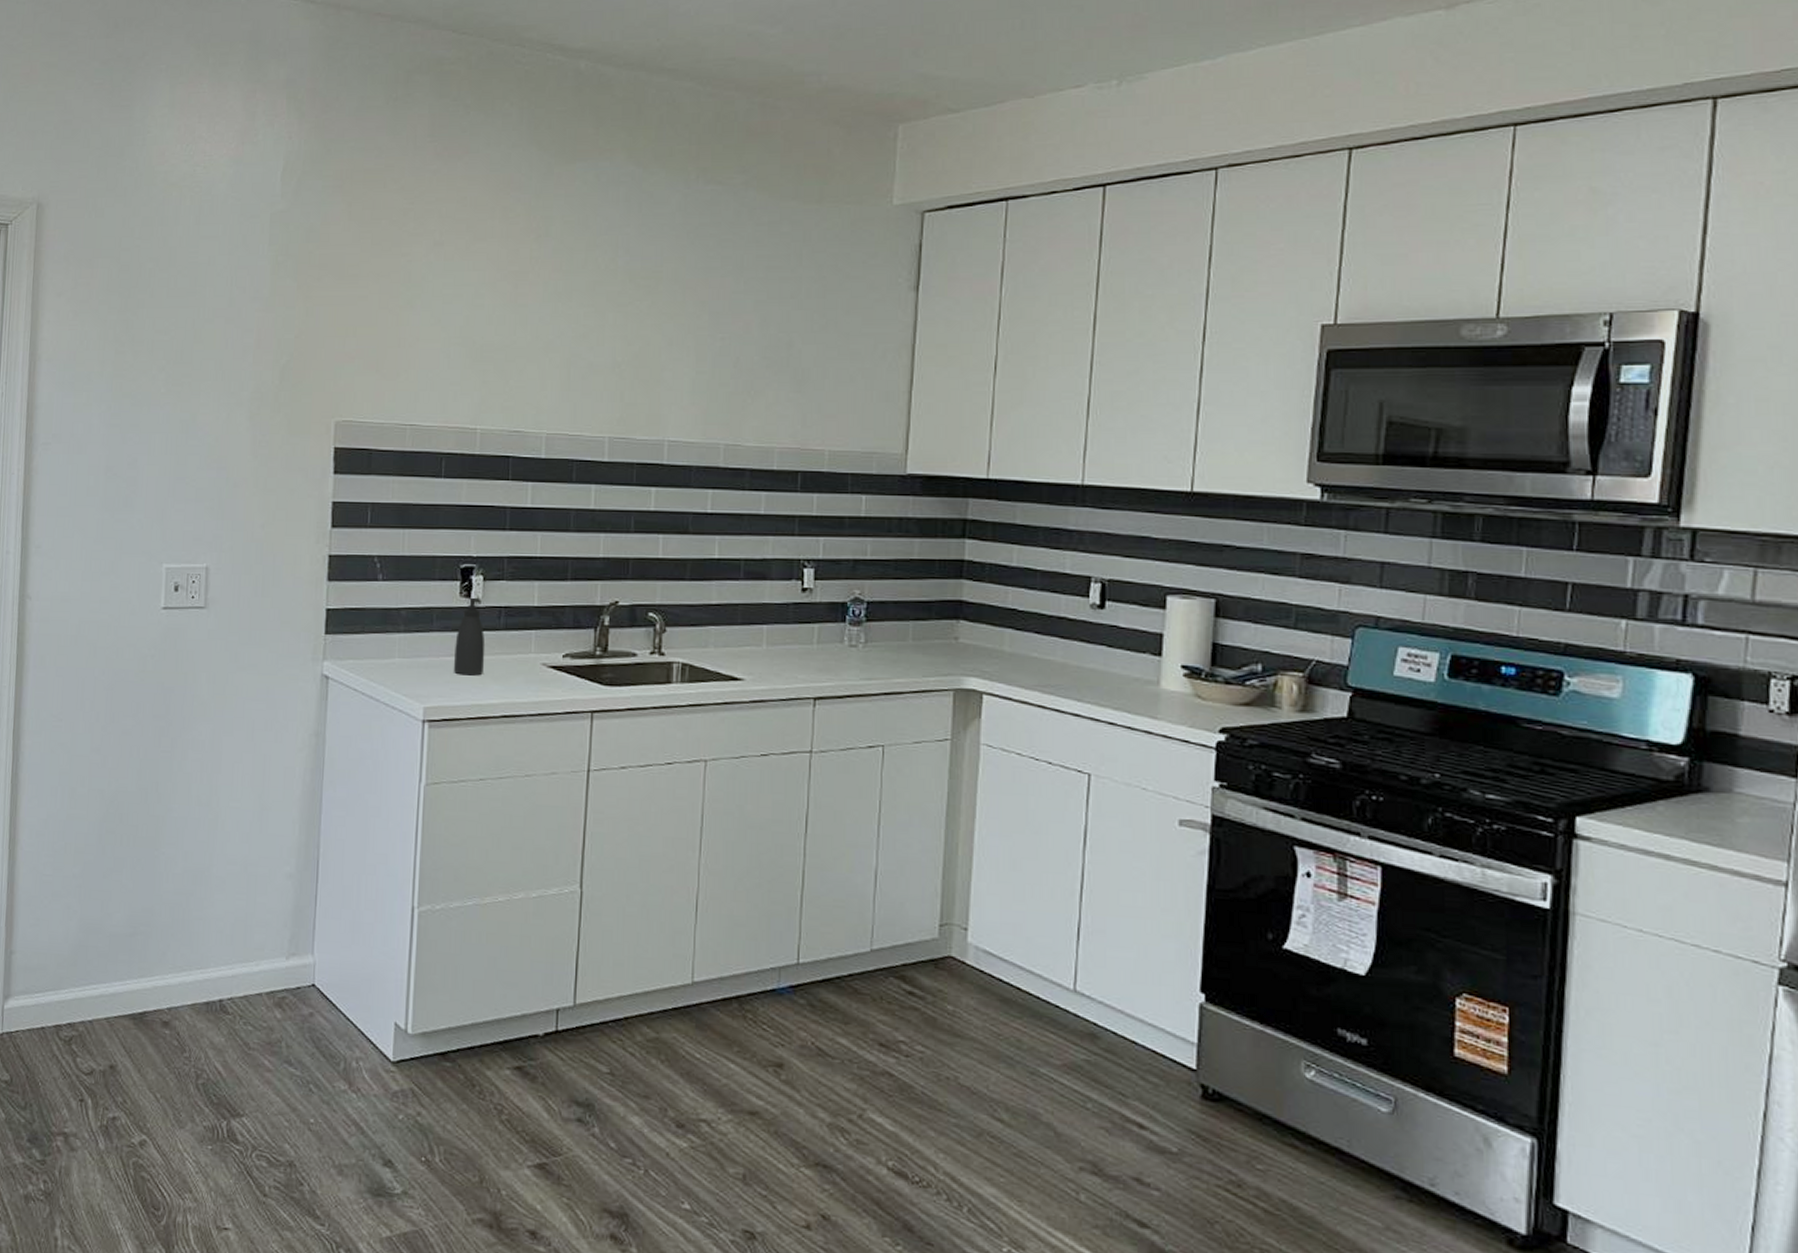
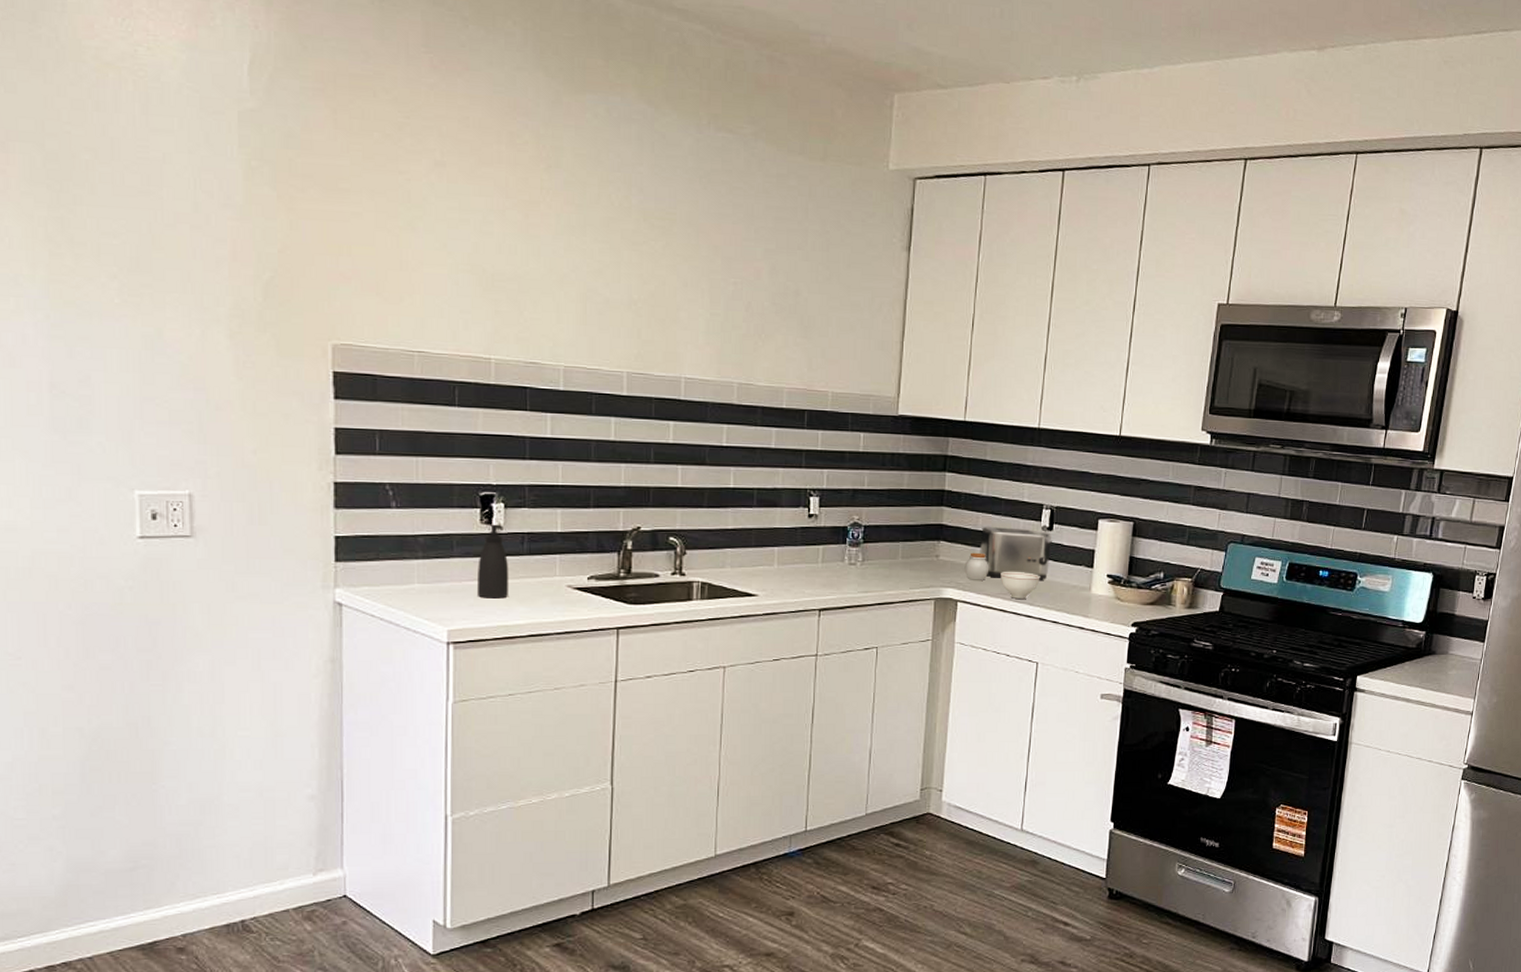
jar: none [991,634,1023,669] -> present [964,552,990,580]
toaster: none [1010,602,1108,670] -> present [980,526,1055,580]
bowl: none [1038,658,1090,693] -> present [1001,571,1040,599]

